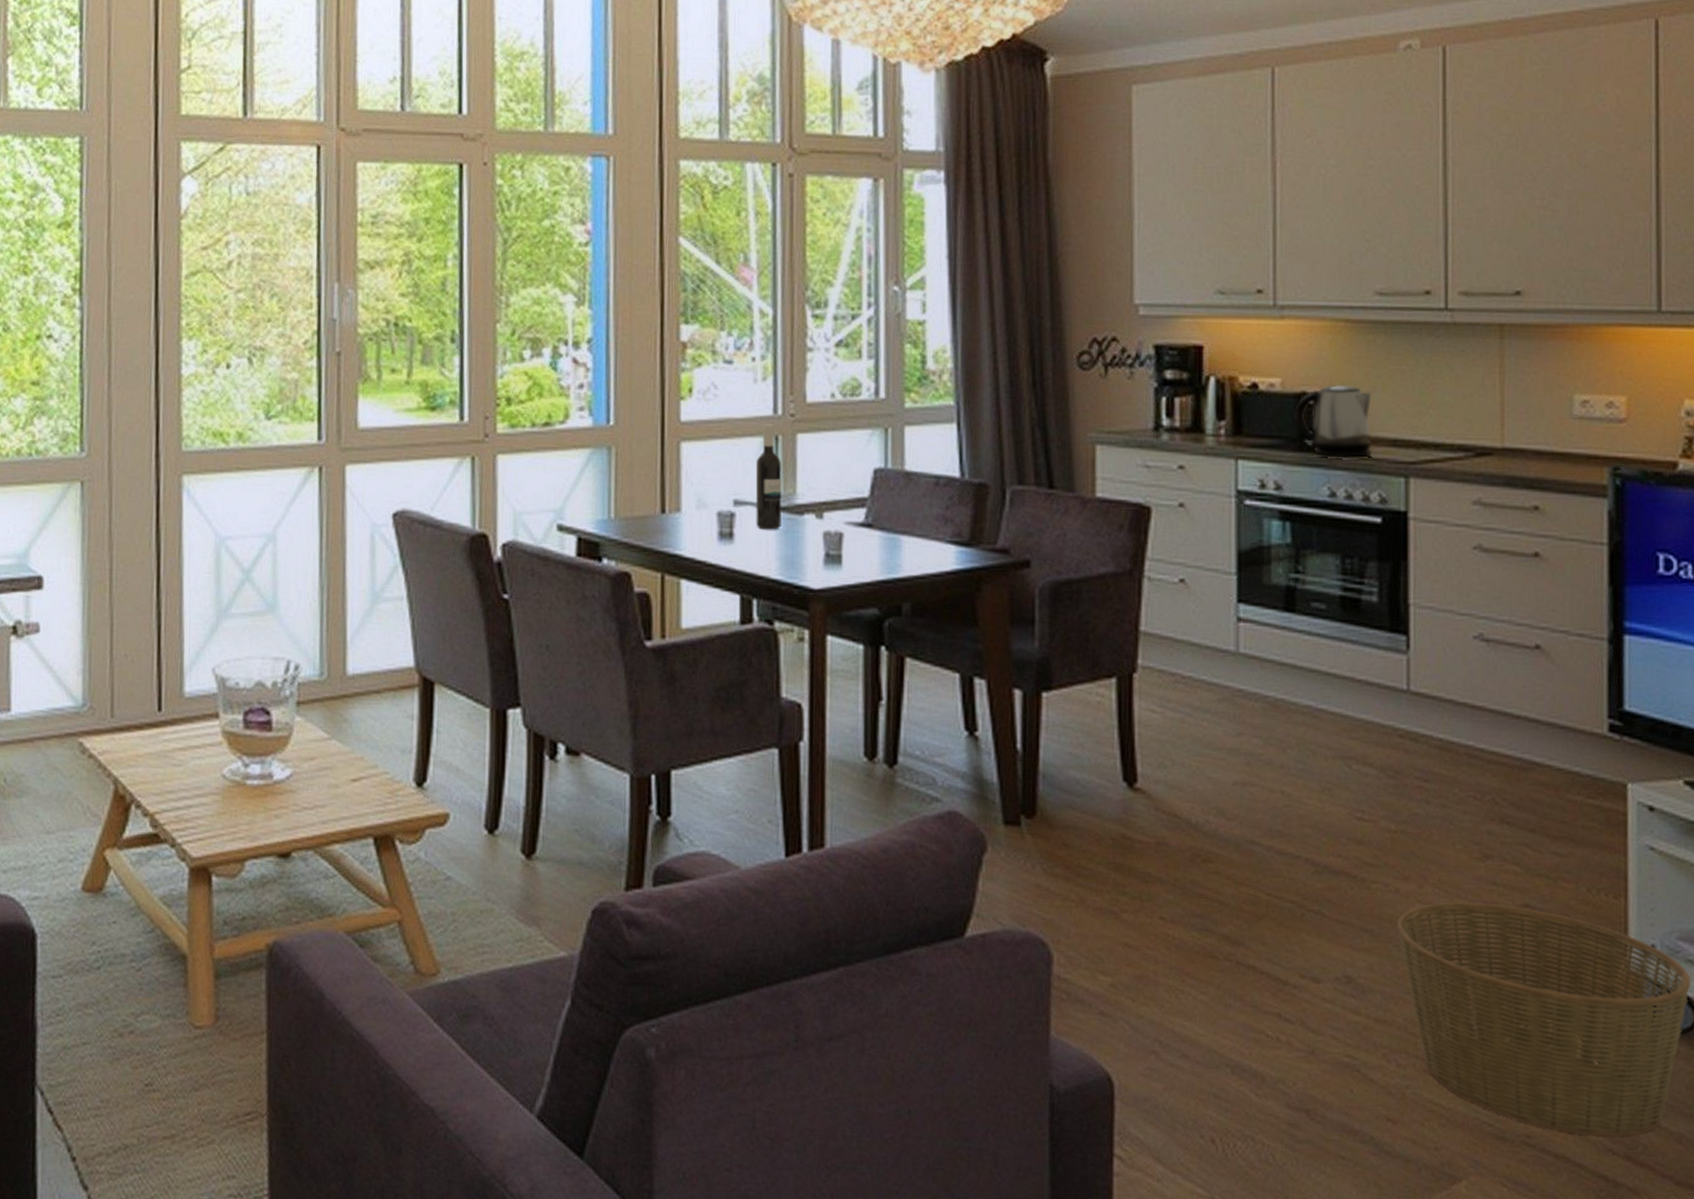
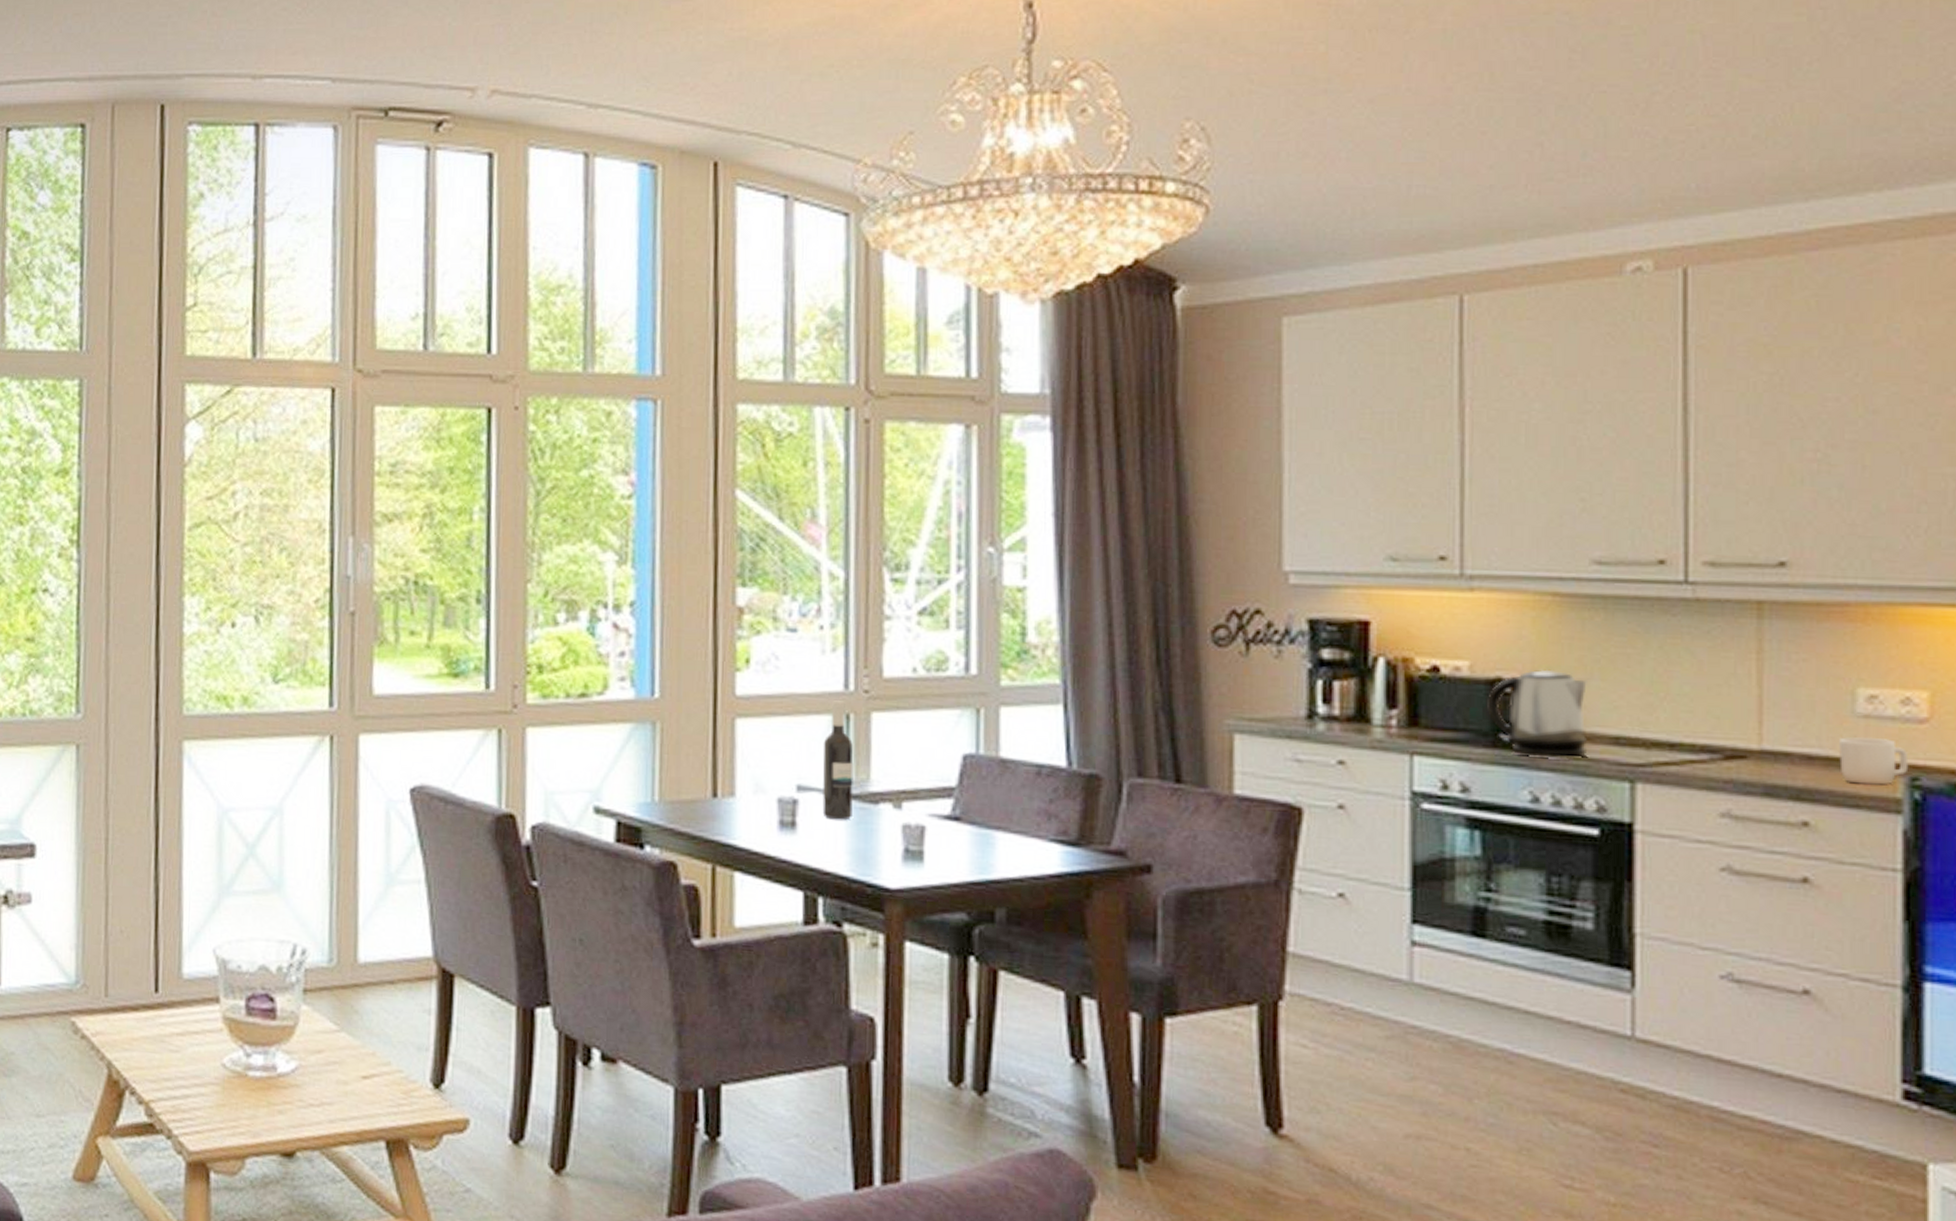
mug: none [1561,435,1612,474] -> present [1839,737,1909,785]

